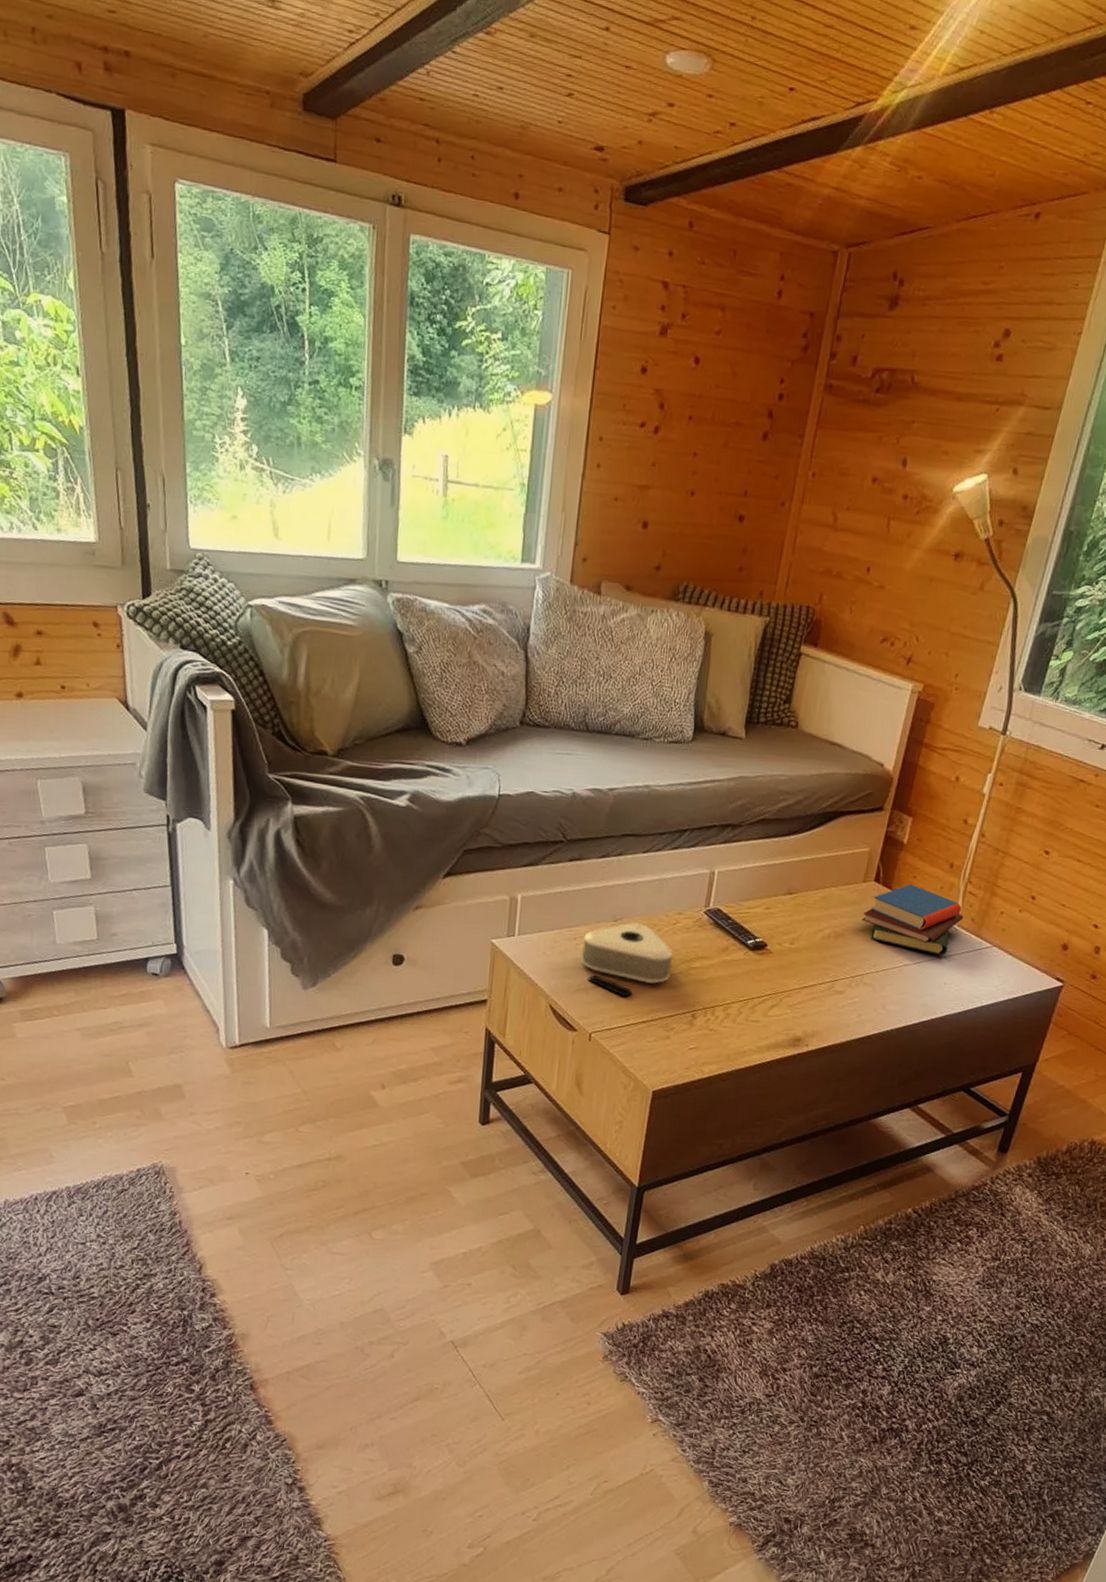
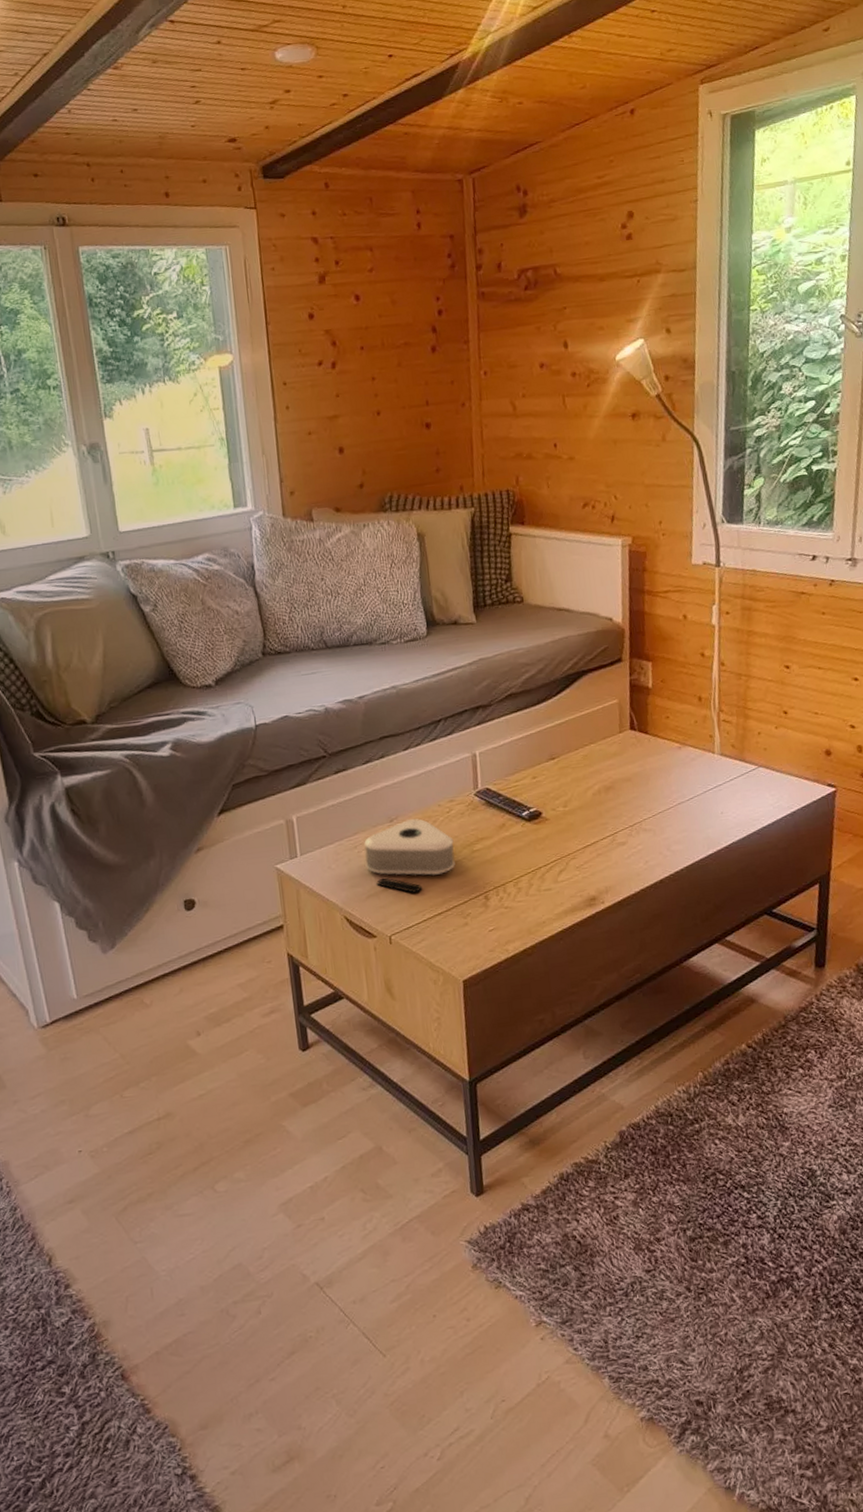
book: present [861,884,964,956] -> none [626,724,724,788]

